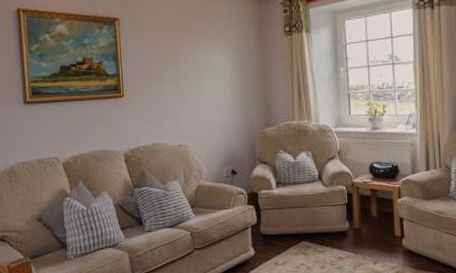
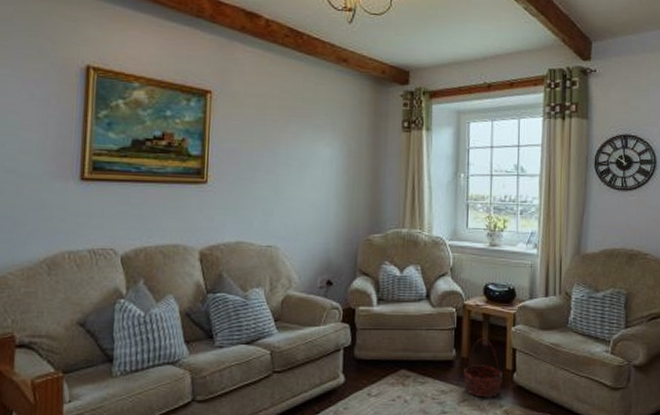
basket: none [357,210,393,262] -> present [464,338,504,398]

